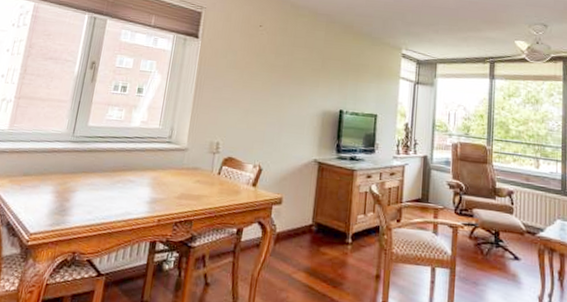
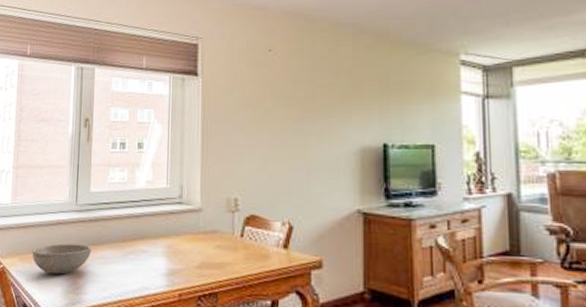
bowl: none [22,169,83,198] -> present [32,243,92,275]

